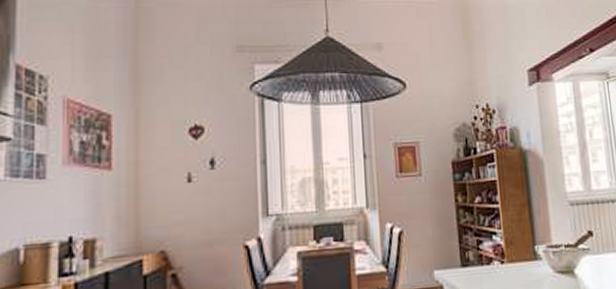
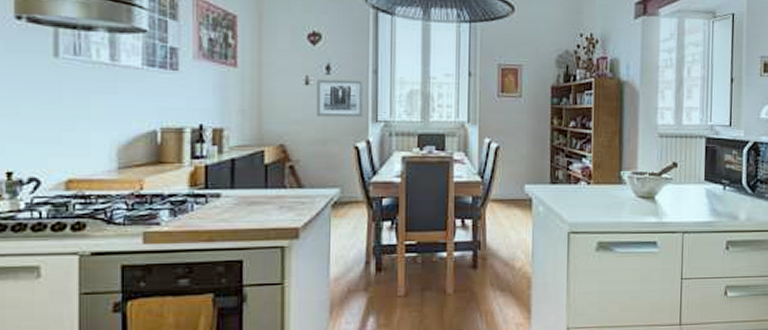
wall art: none [200,172,253,216] -> present [316,79,364,117]

